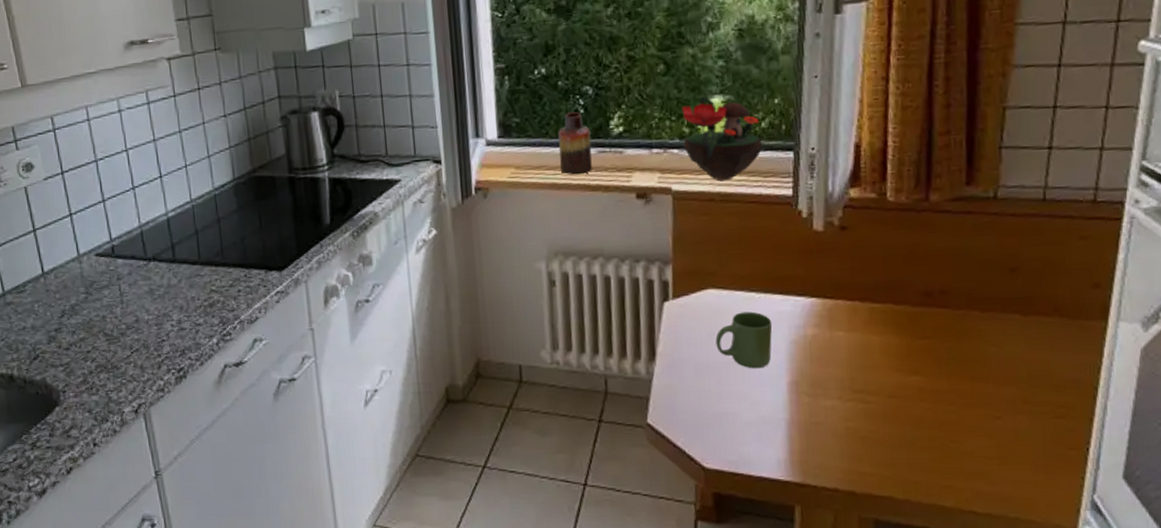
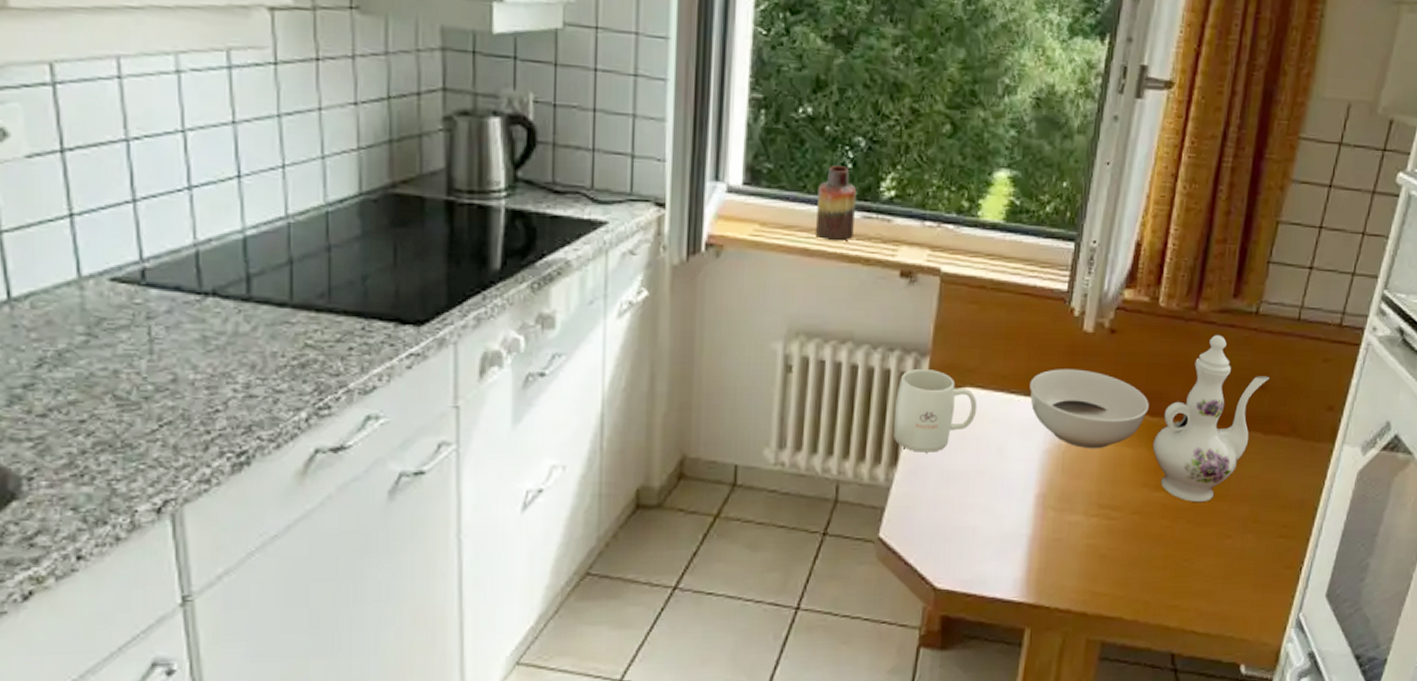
mug: none [646,275,722,348] -> present [892,368,977,452]
potted flower: present [681,96,763,182] -> none [959,168,1045,267]
cup: present [715,311,773,369] -> none [966,415,1028,479]
bowl: none [768,265,891,339] -> present [1029,369,1149,449]
ewer: none [900,221,1020,386] -> present [1152,334,1270,503]

